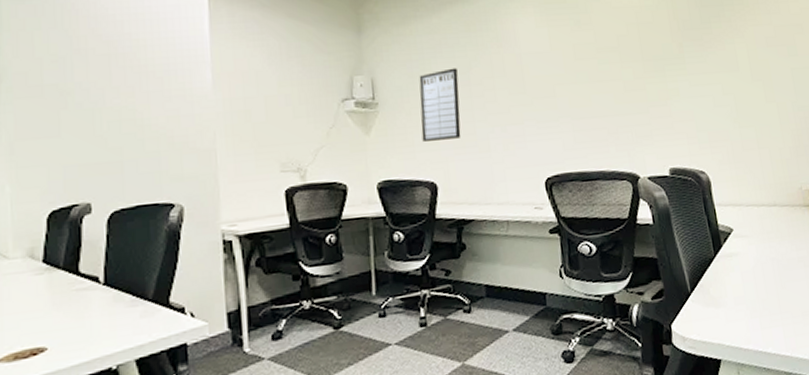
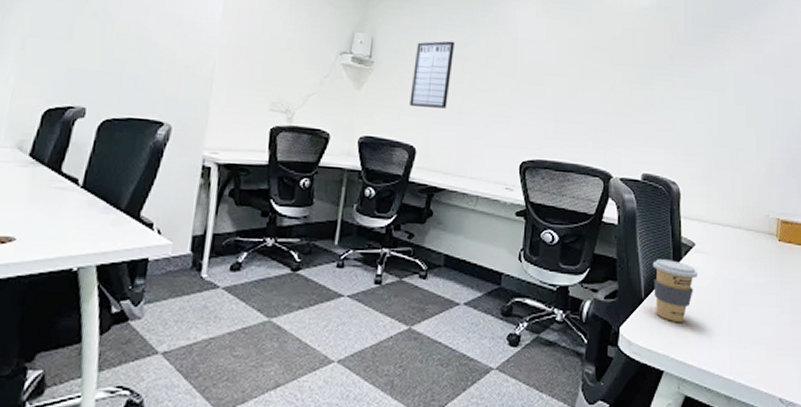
coffee cup: none [693,249,741,310] -> present [652,259,699,322]

